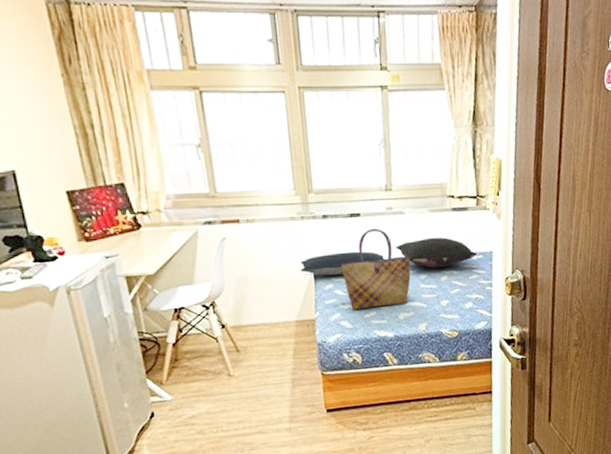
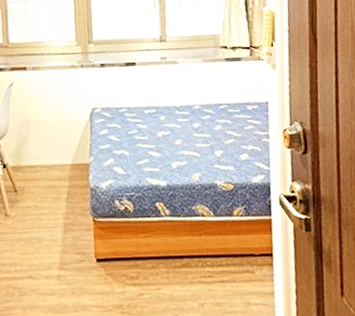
pillow: present [300,251,385,276] -> none [77,98,159,122]
tote bag: present [340,228,411,310] -> none [115,76,184,157]
pillow: present [396,237,477,269] -> none [169,86,252,118]

